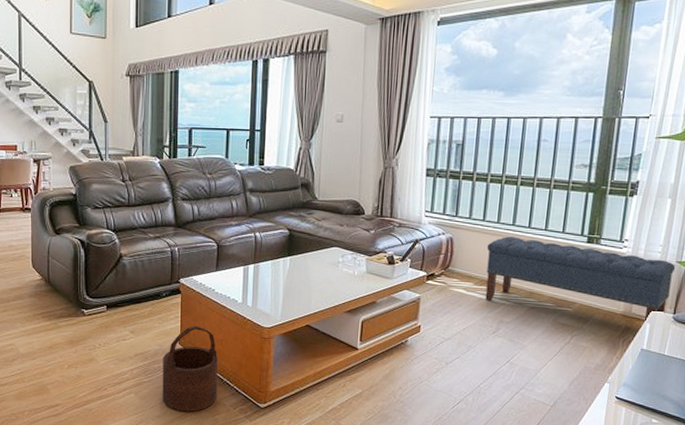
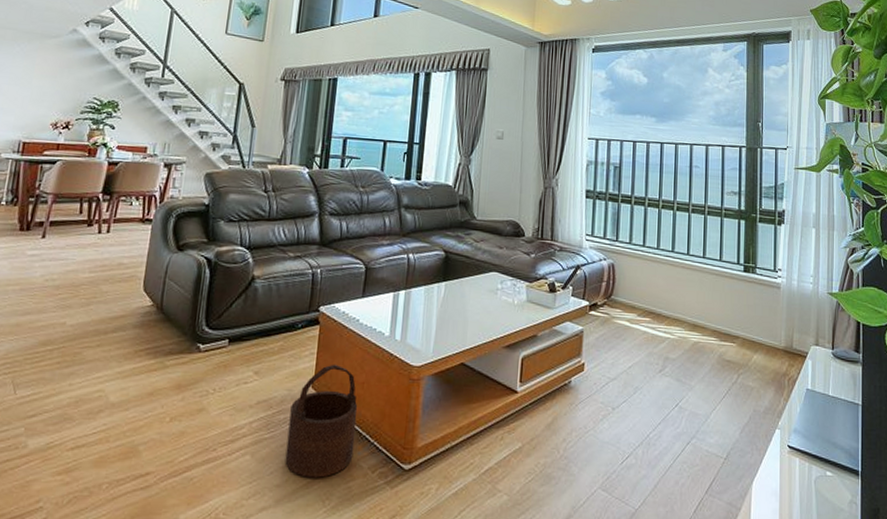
bench: present [485,236,676,321] -> none [648,264,828,357]

